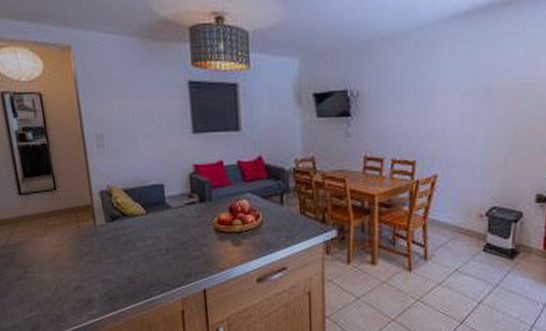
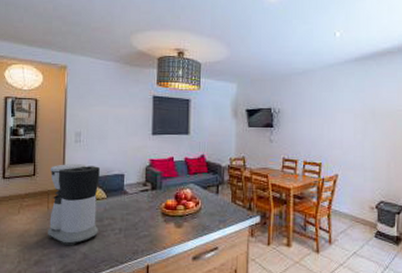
coffee maker: none [73,173,142,270] -> present [48,163,100,246]

